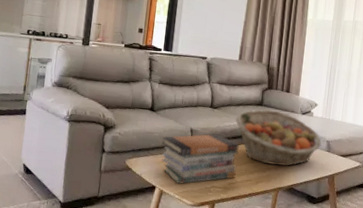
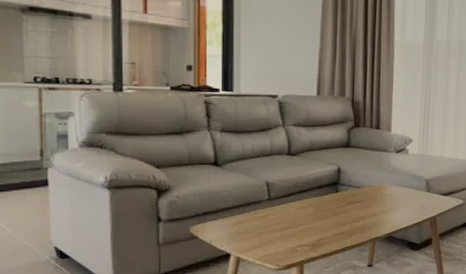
book stack: present [162,134,239,184] -> none [232,185,326,247]
fruit basket: present [235,109,322,167] -> none [319,152,420,214]

